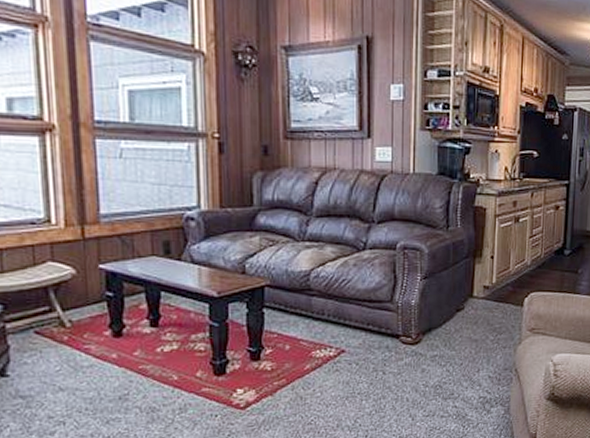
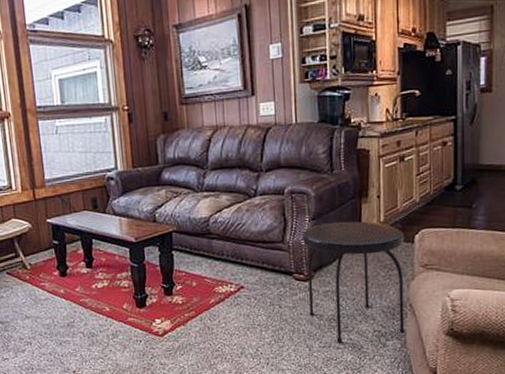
side table: none [413,281,514,412] -> present [302,221,405,343]

